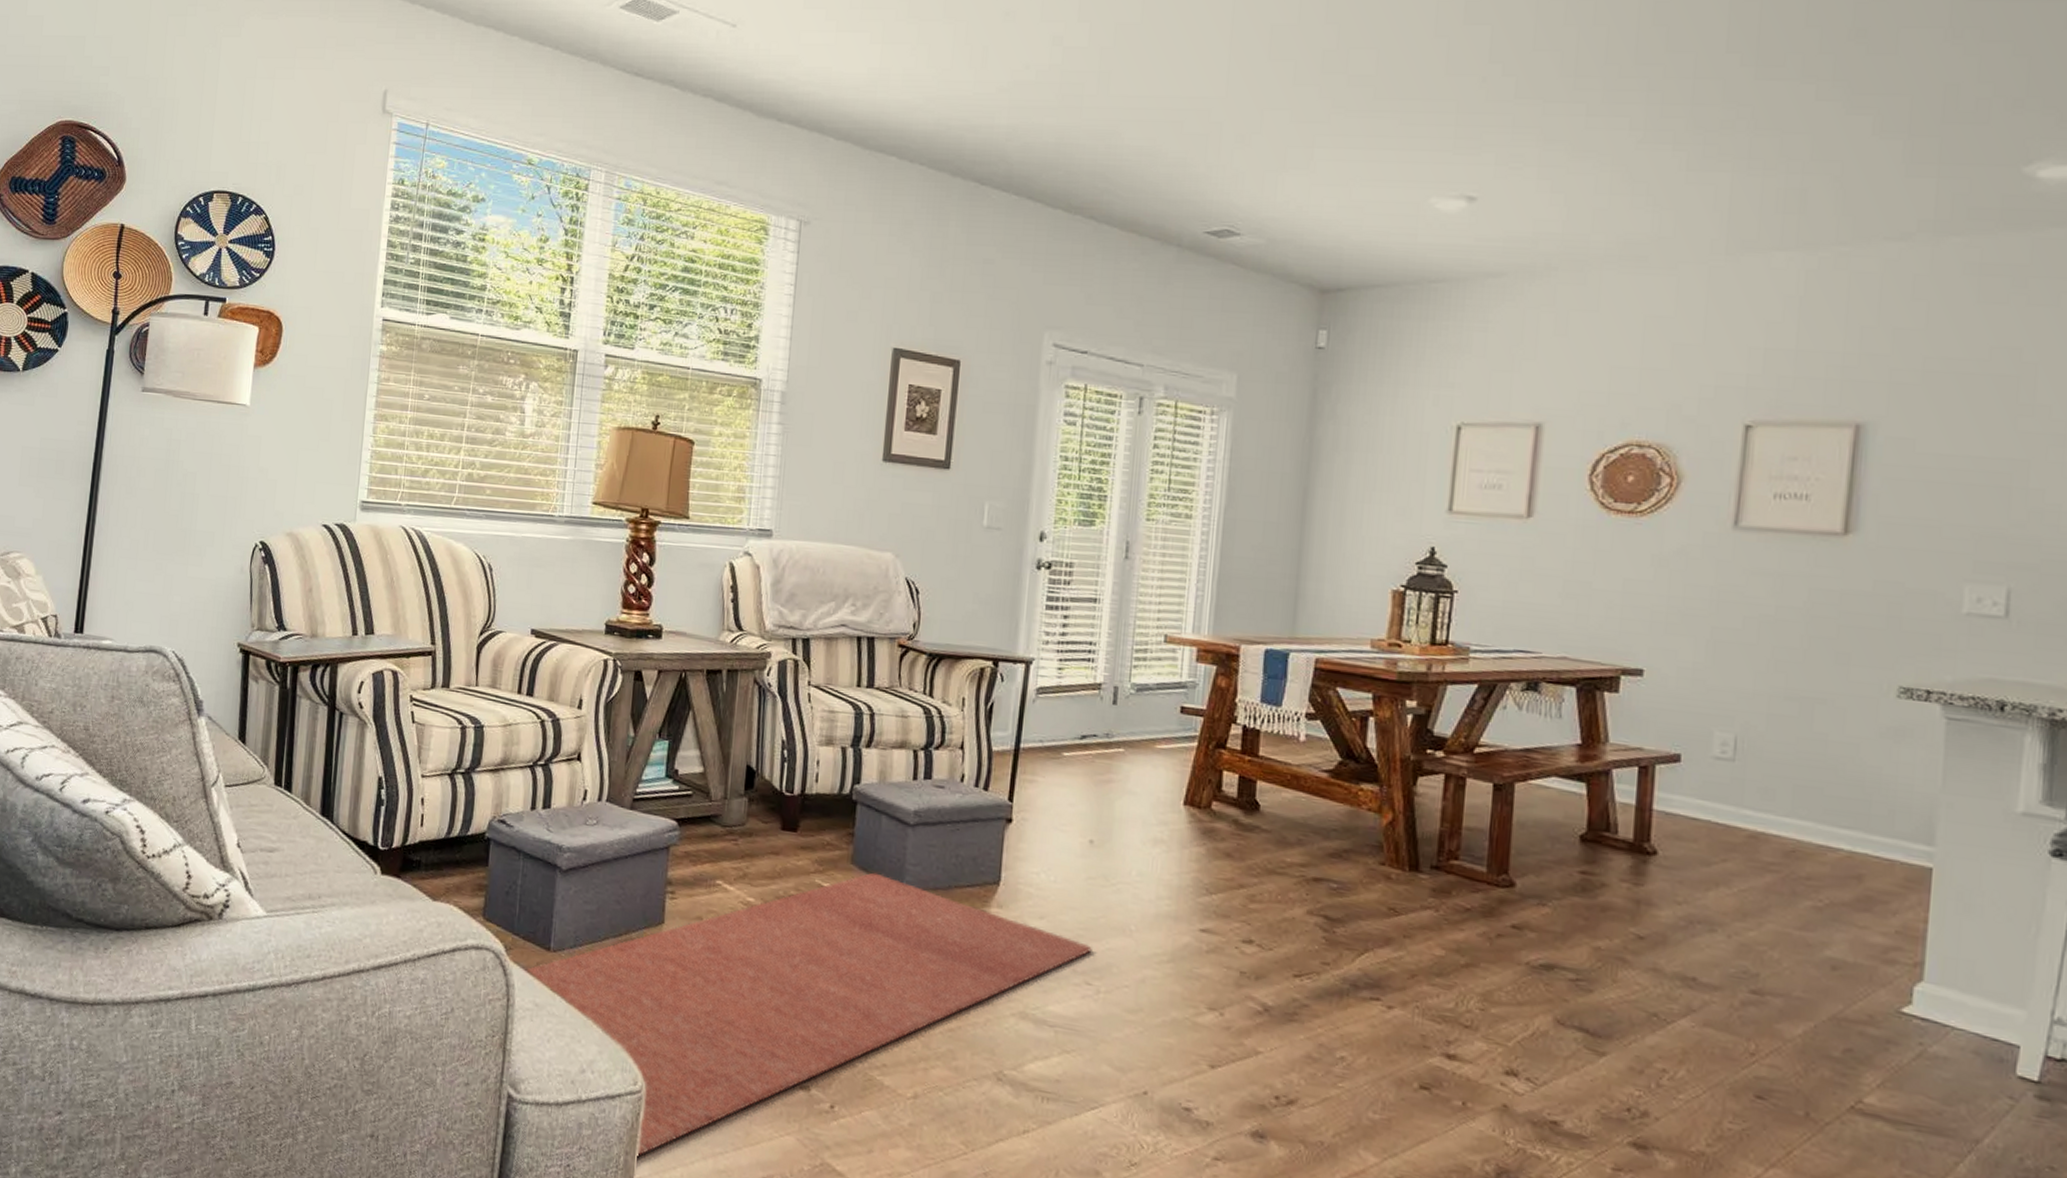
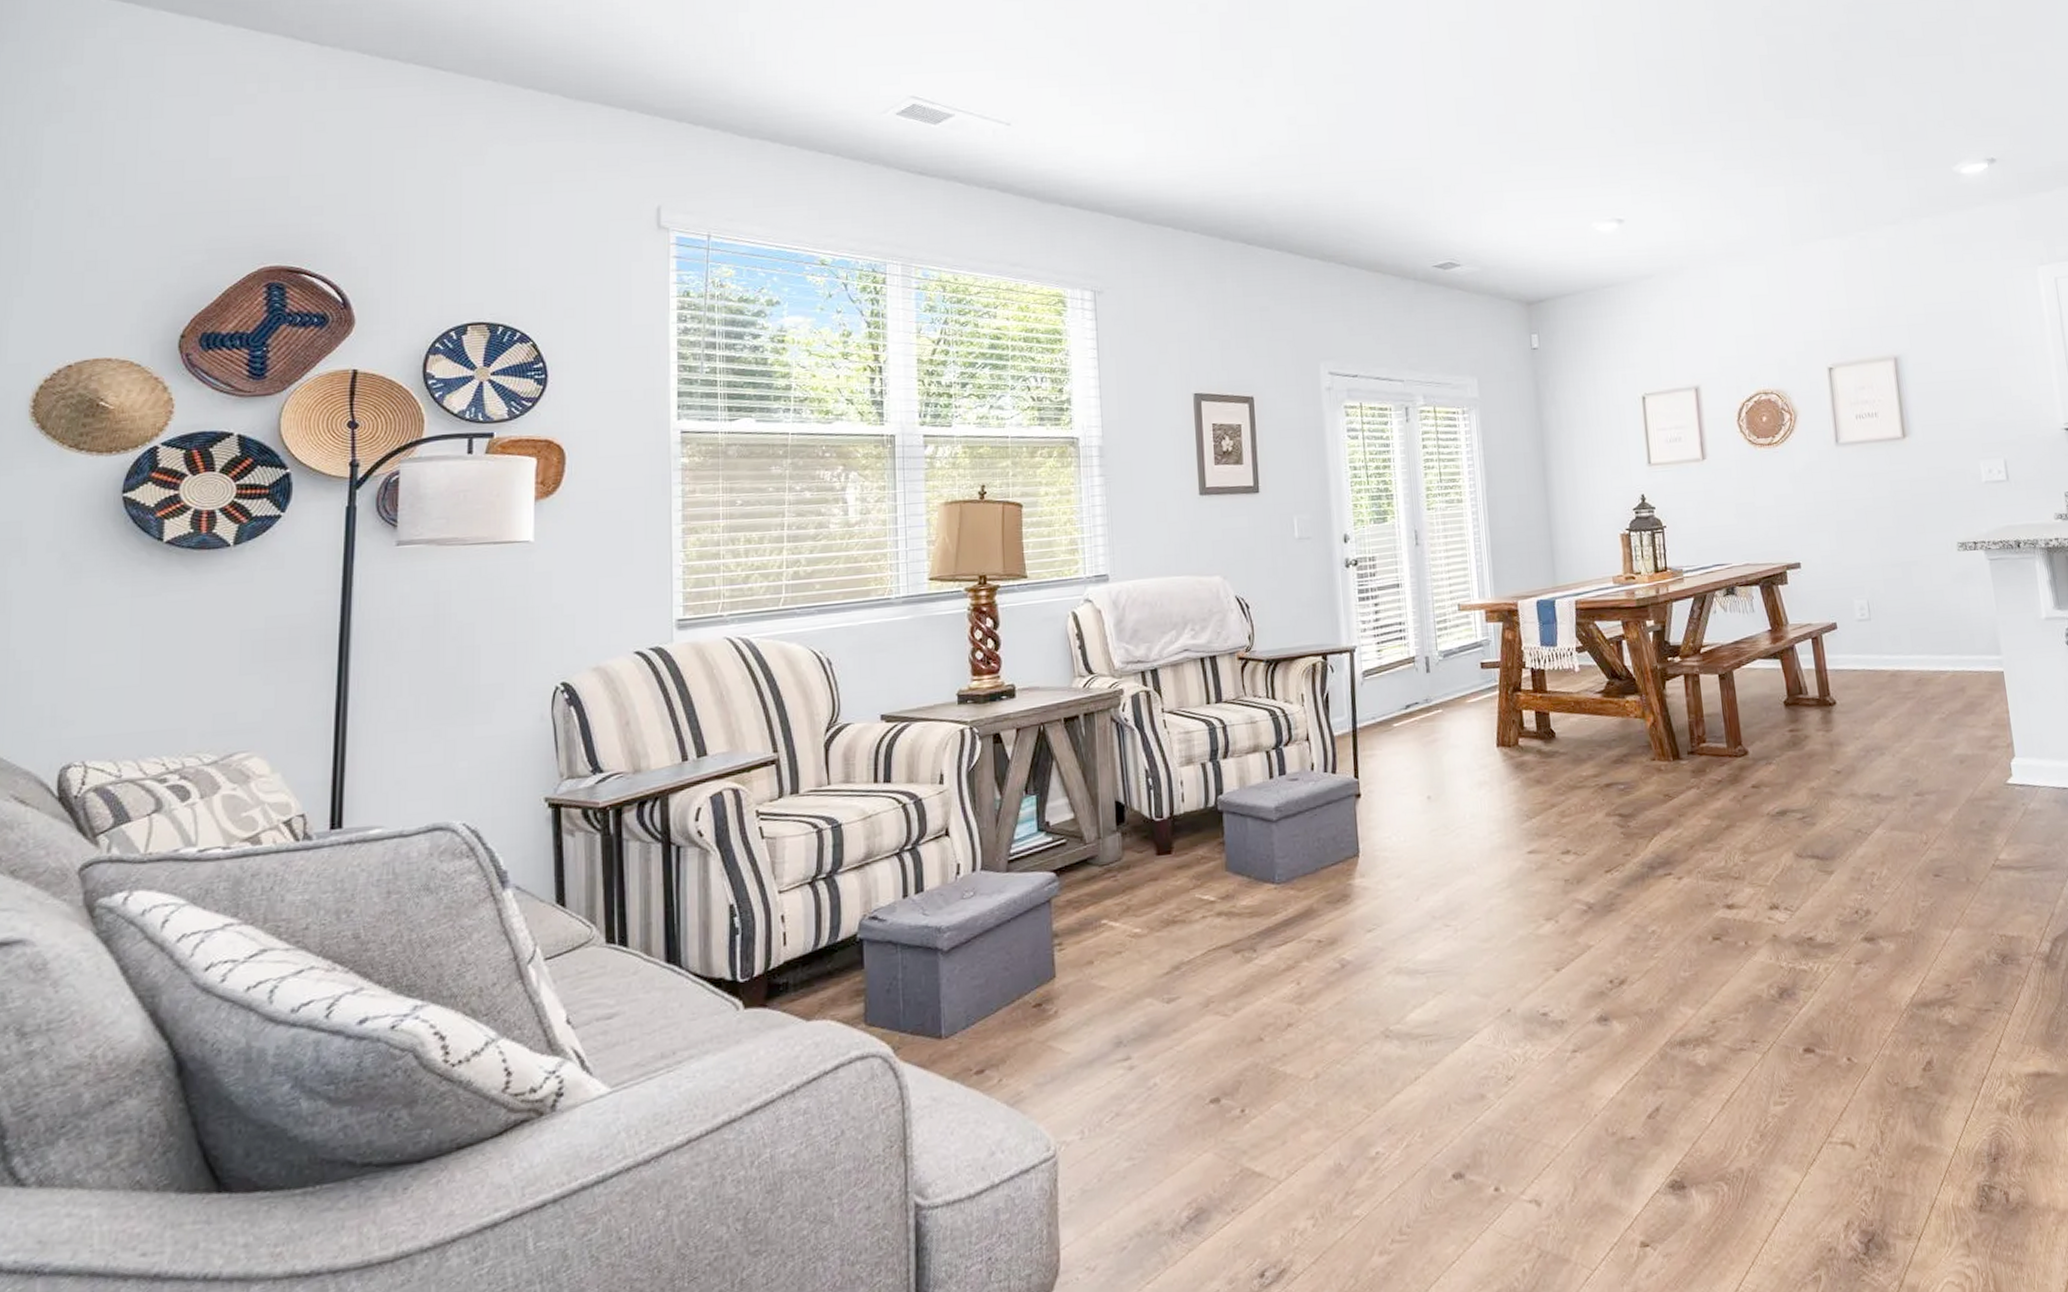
rug: present [526,872,1092,1157] -> none [919,873,1445,1225]

